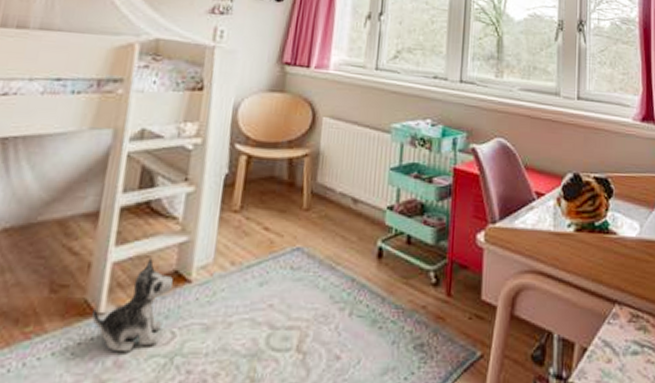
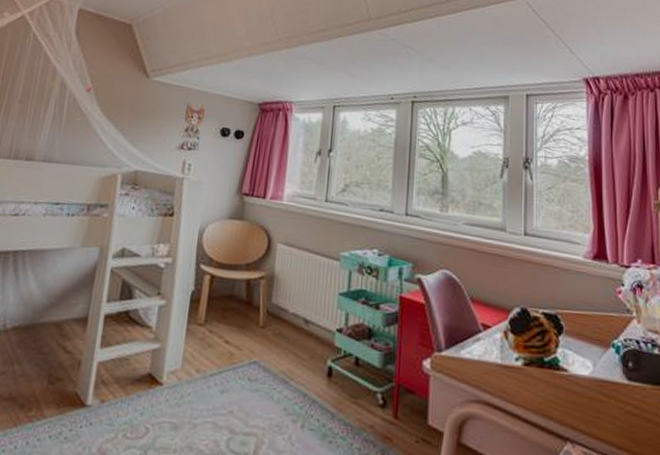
plush toy: present [92,257,174,352] -> none [81,360,148,442]

